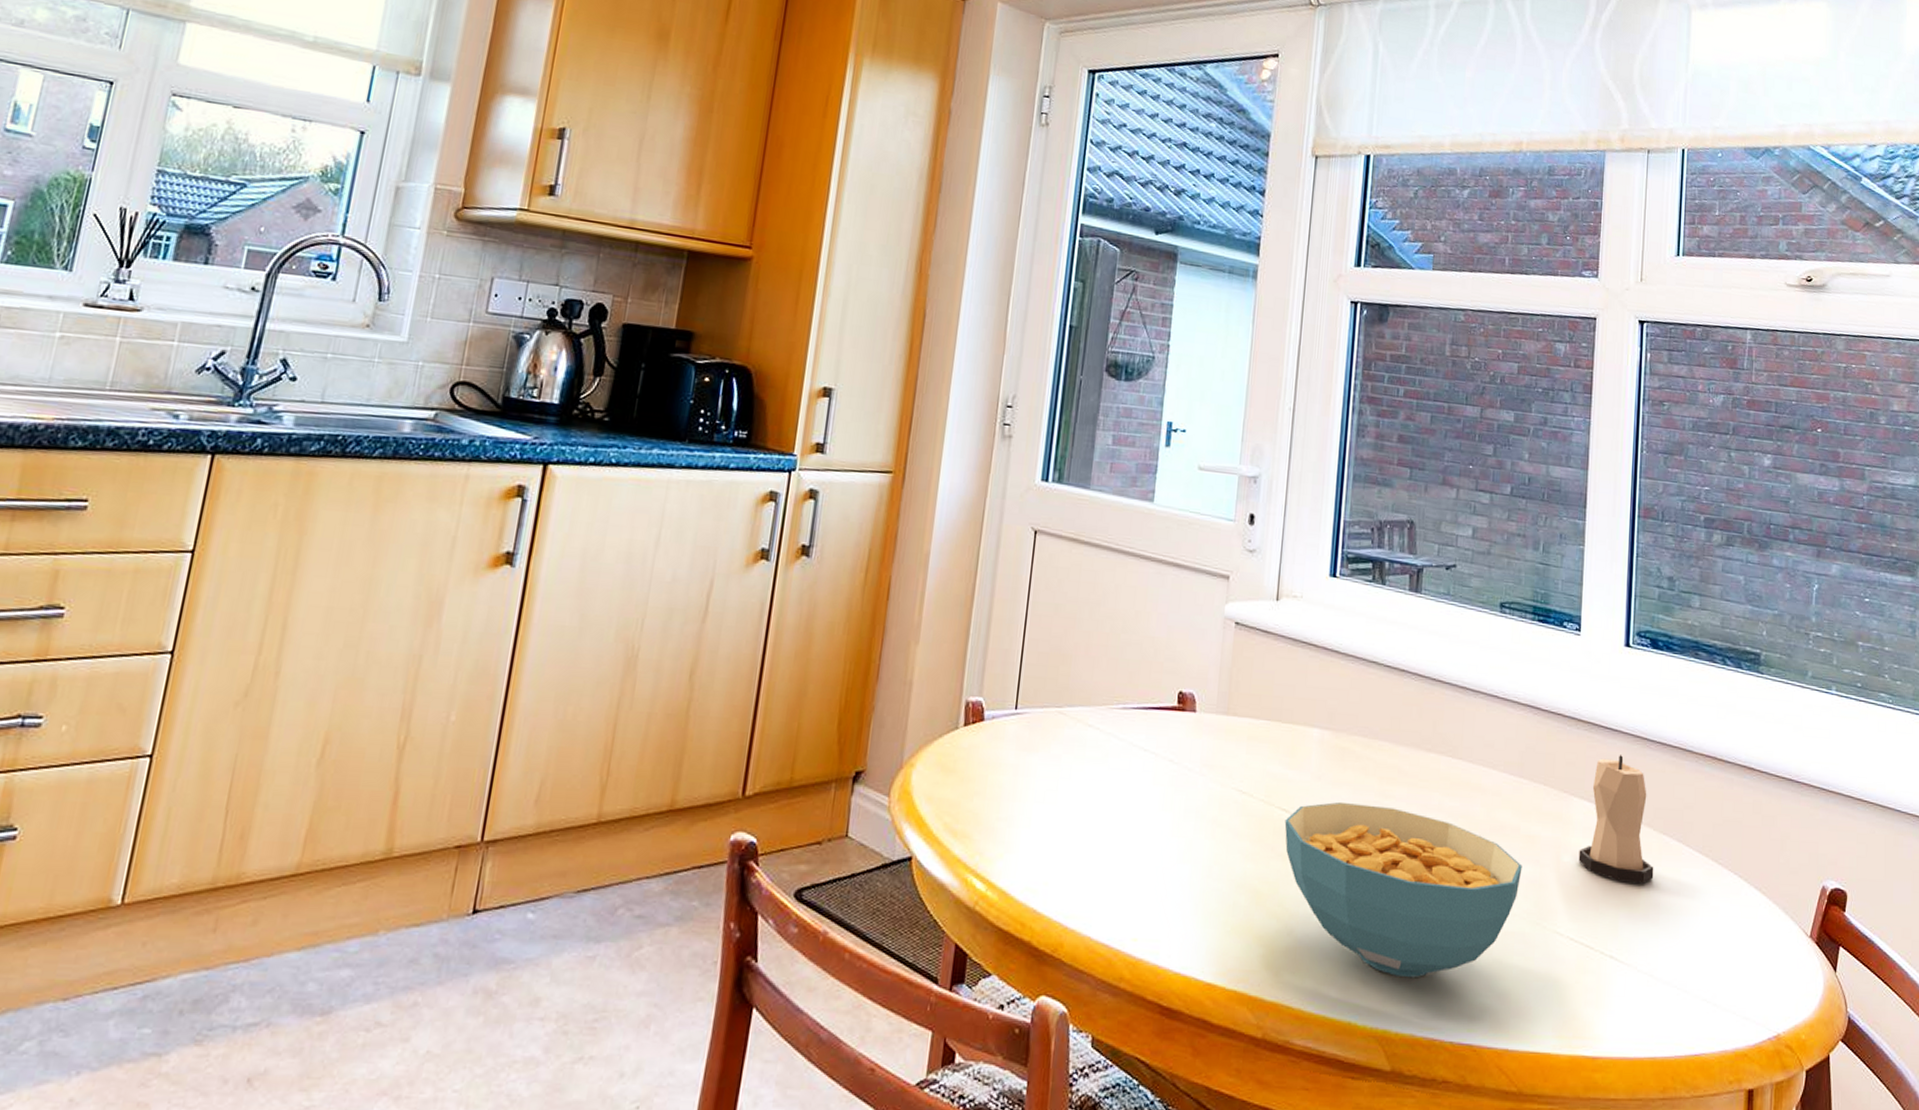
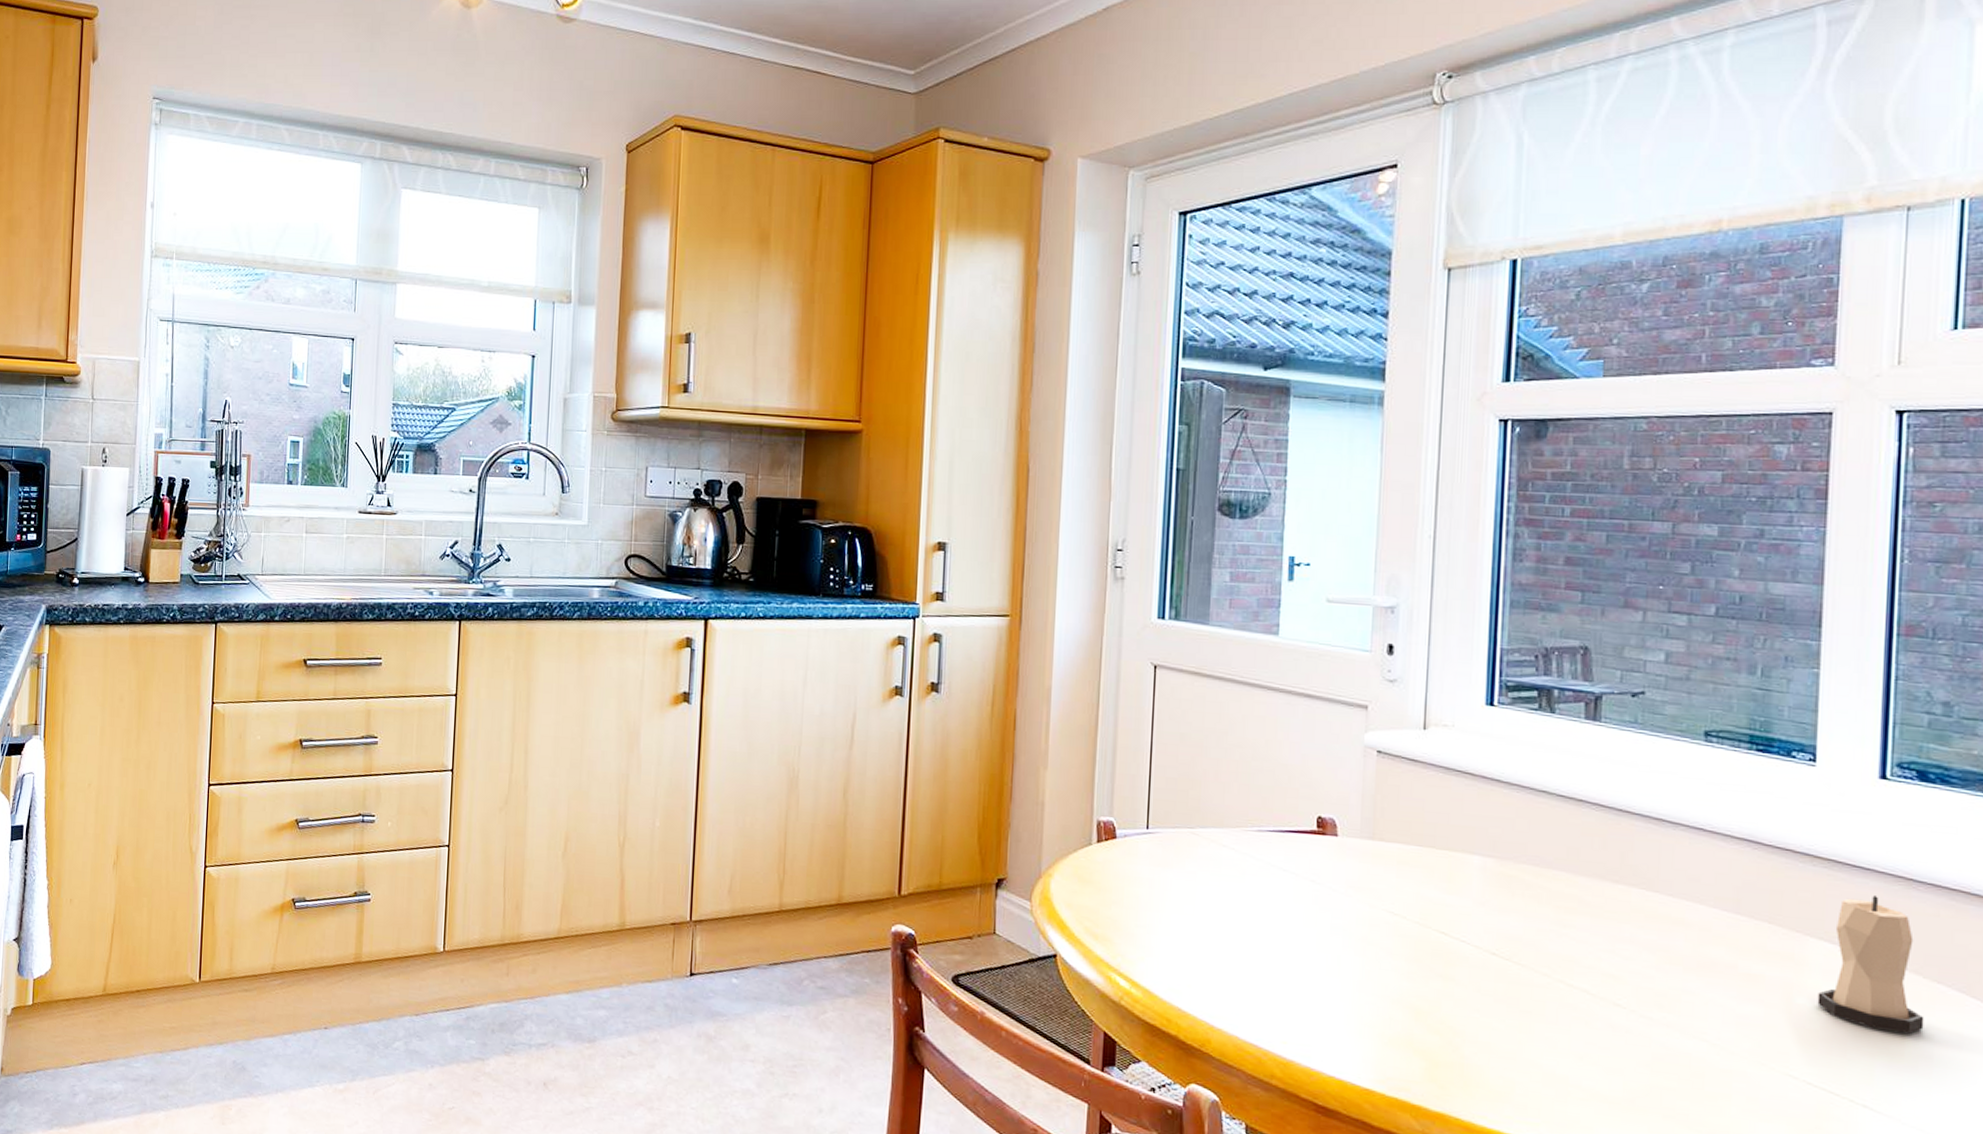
cereal bowl: present [1284,801,1523,978] -> none [1444,928,1742,1106]

